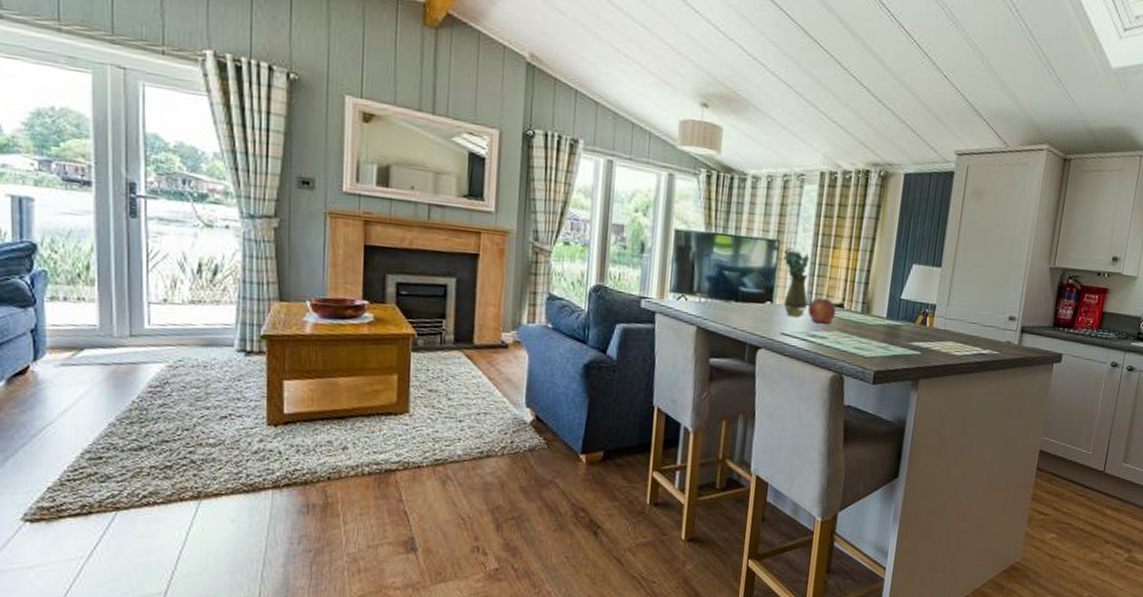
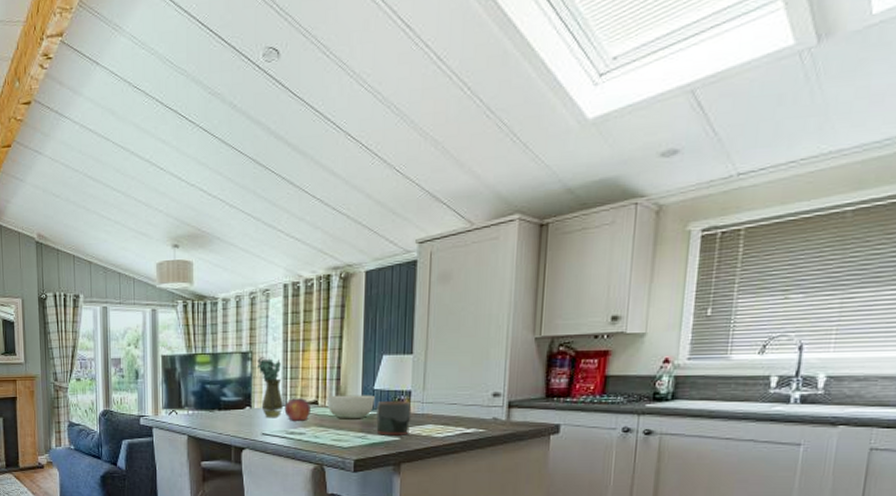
bowl: none [853,299,902,330] -> present [327,395,376,421]
mug: none [899,312,935,350] -> present [376,401,412,435]

